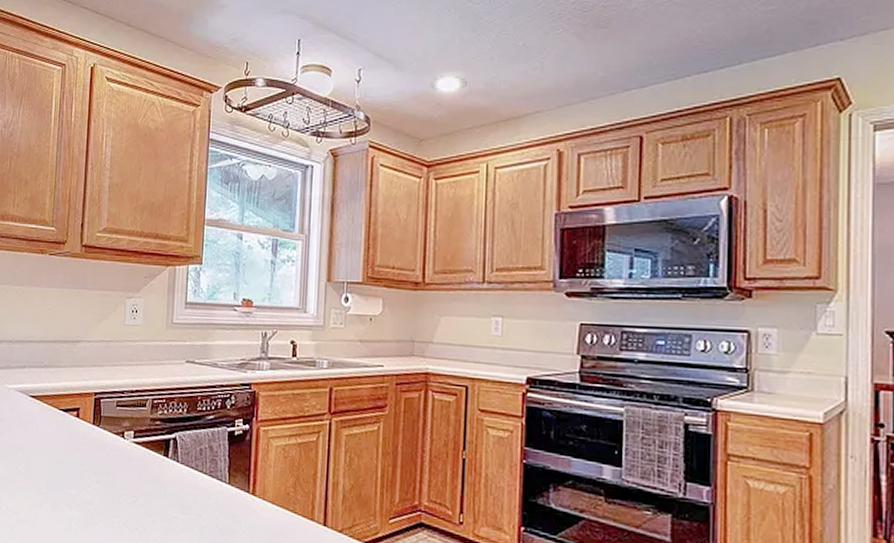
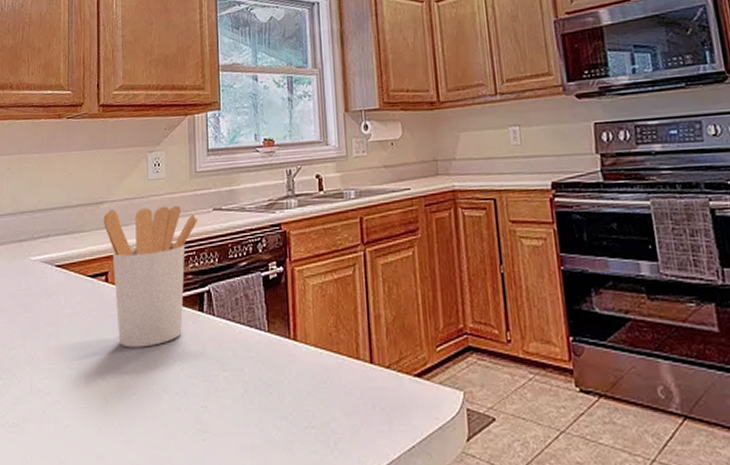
utensil holder: none [78,349,171,483] -> present [103,205,198,348]

